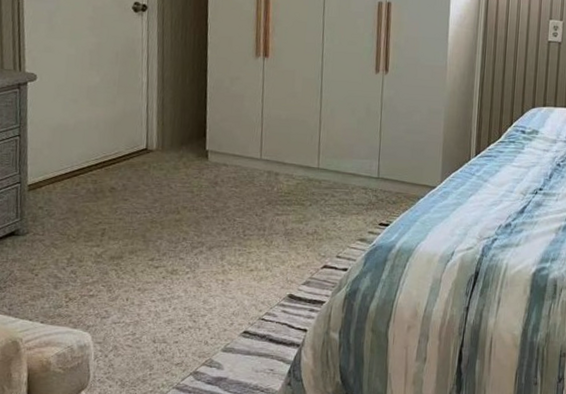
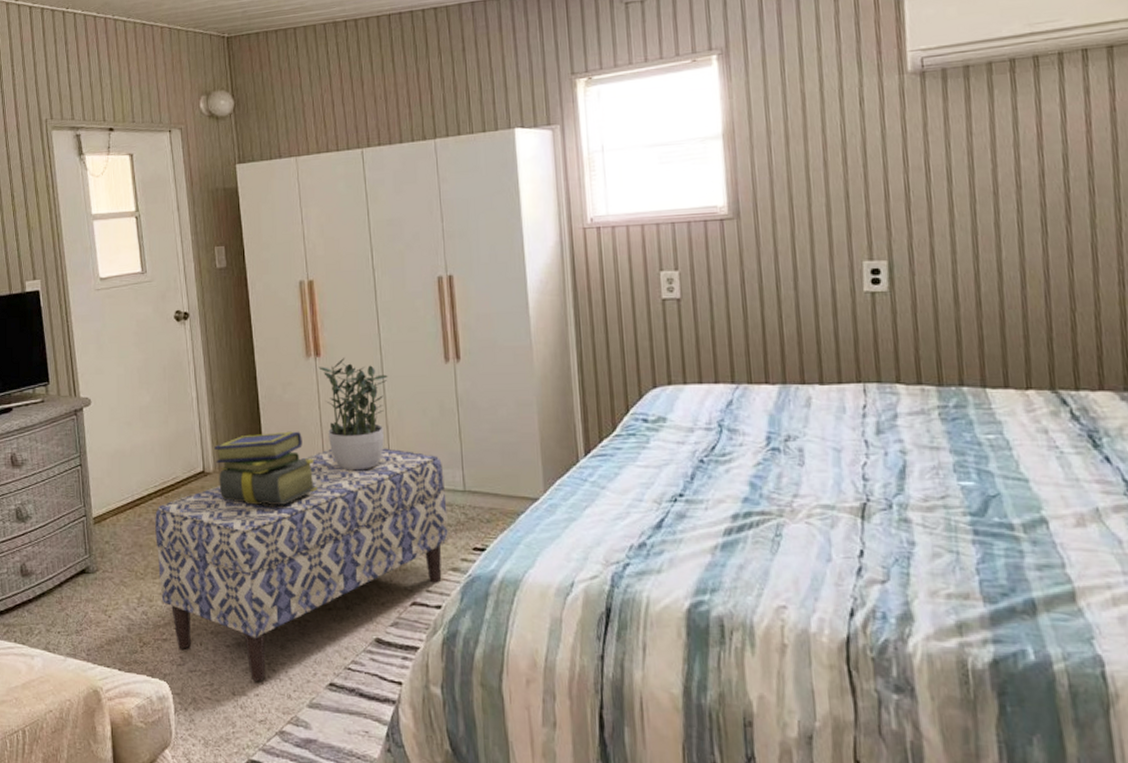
bench: none [91,136,363,331] -> present [155,448,449,681]
stack of books: none [159,119,253,182] -> present [214,431,318,505]
potted plant: none [265,61,326,156] -> present [318,358,388,471]

